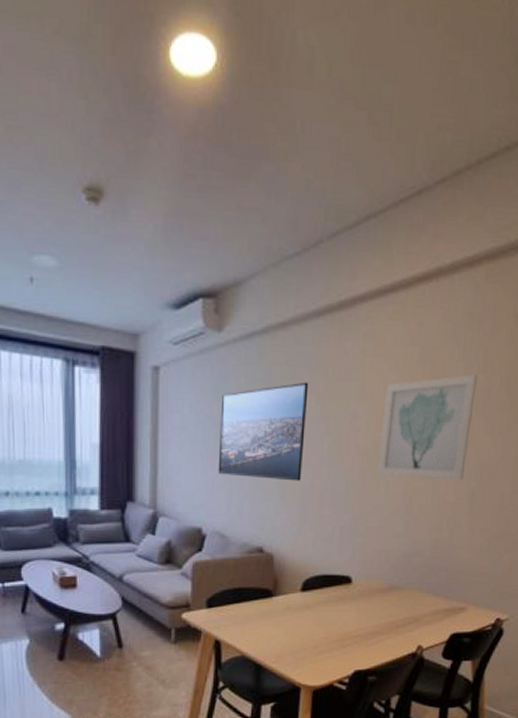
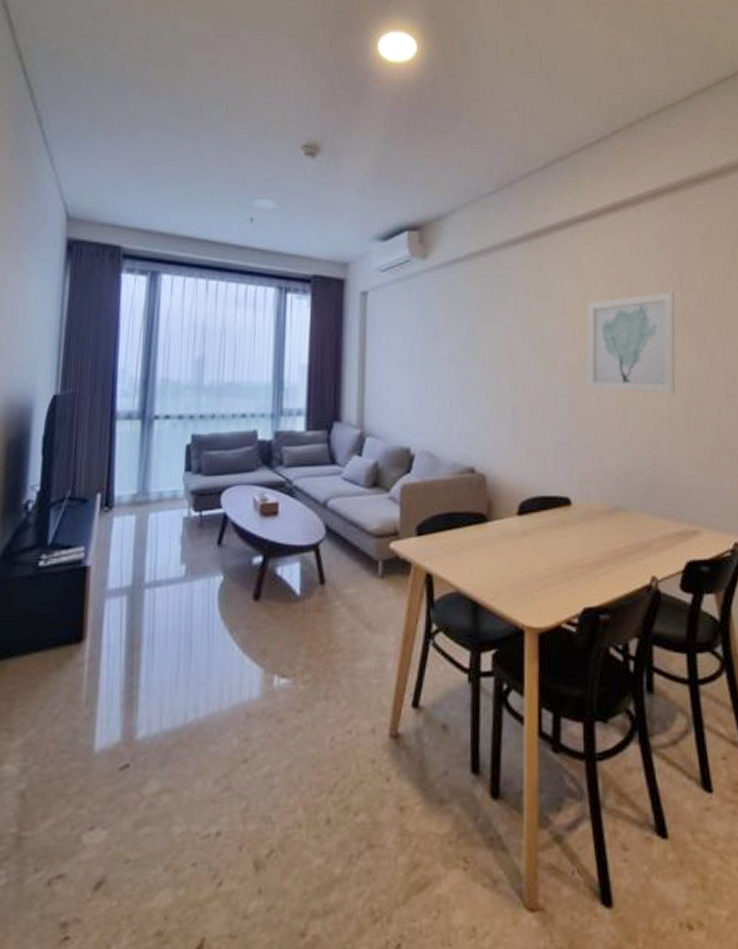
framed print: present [218,382,309,481] -> none [425,302,512,398]

